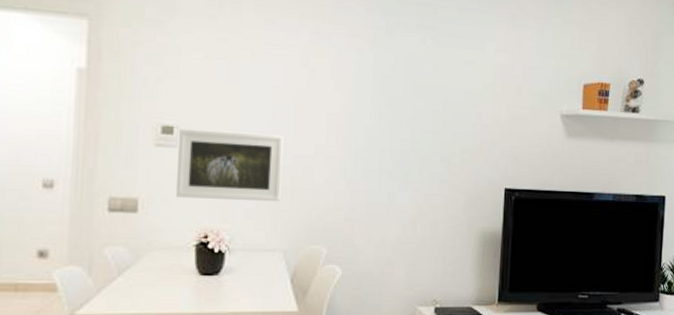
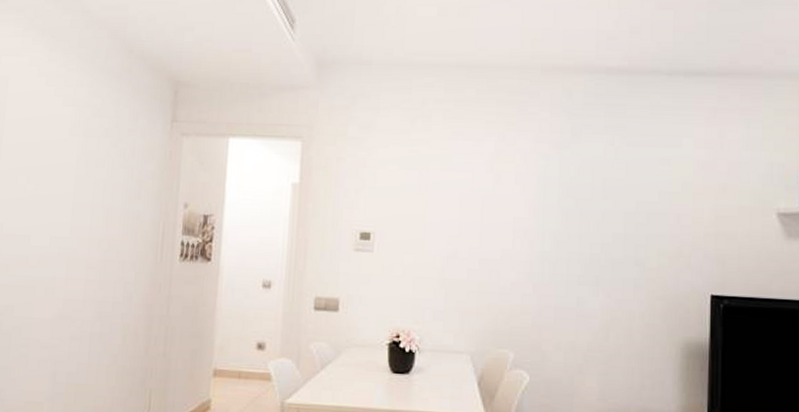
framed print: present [175,128,283,202] -> none [371,234,470,305]

